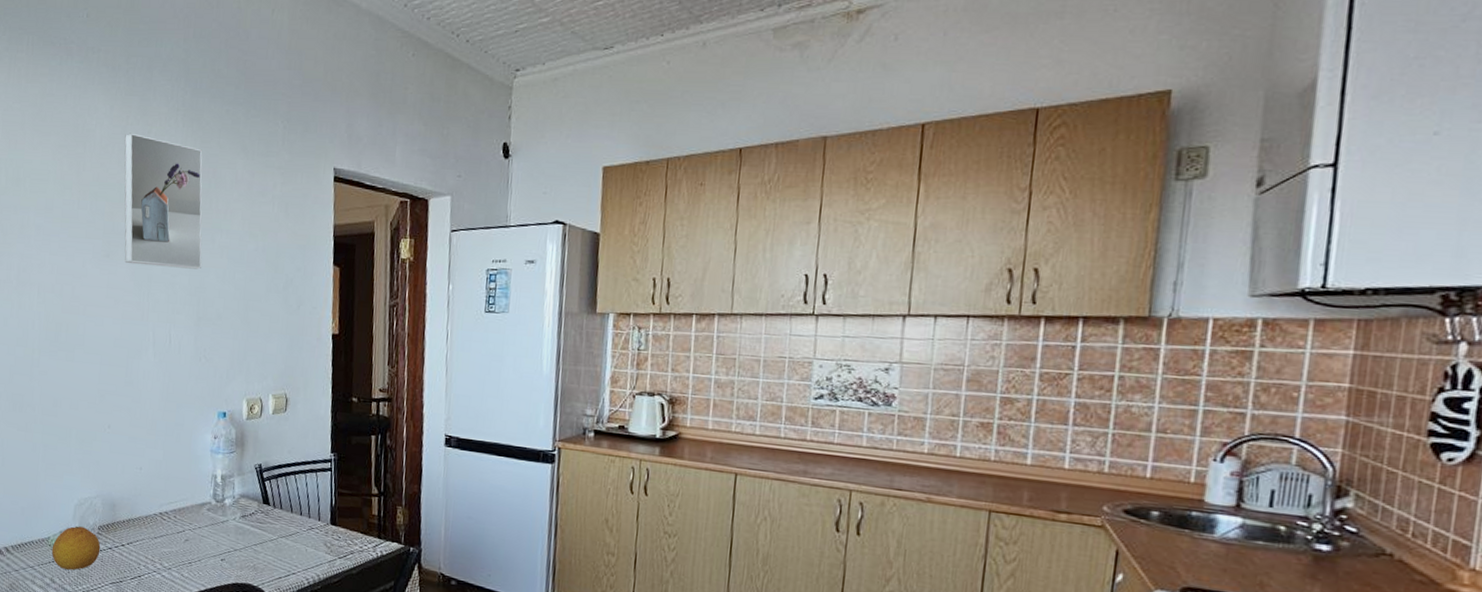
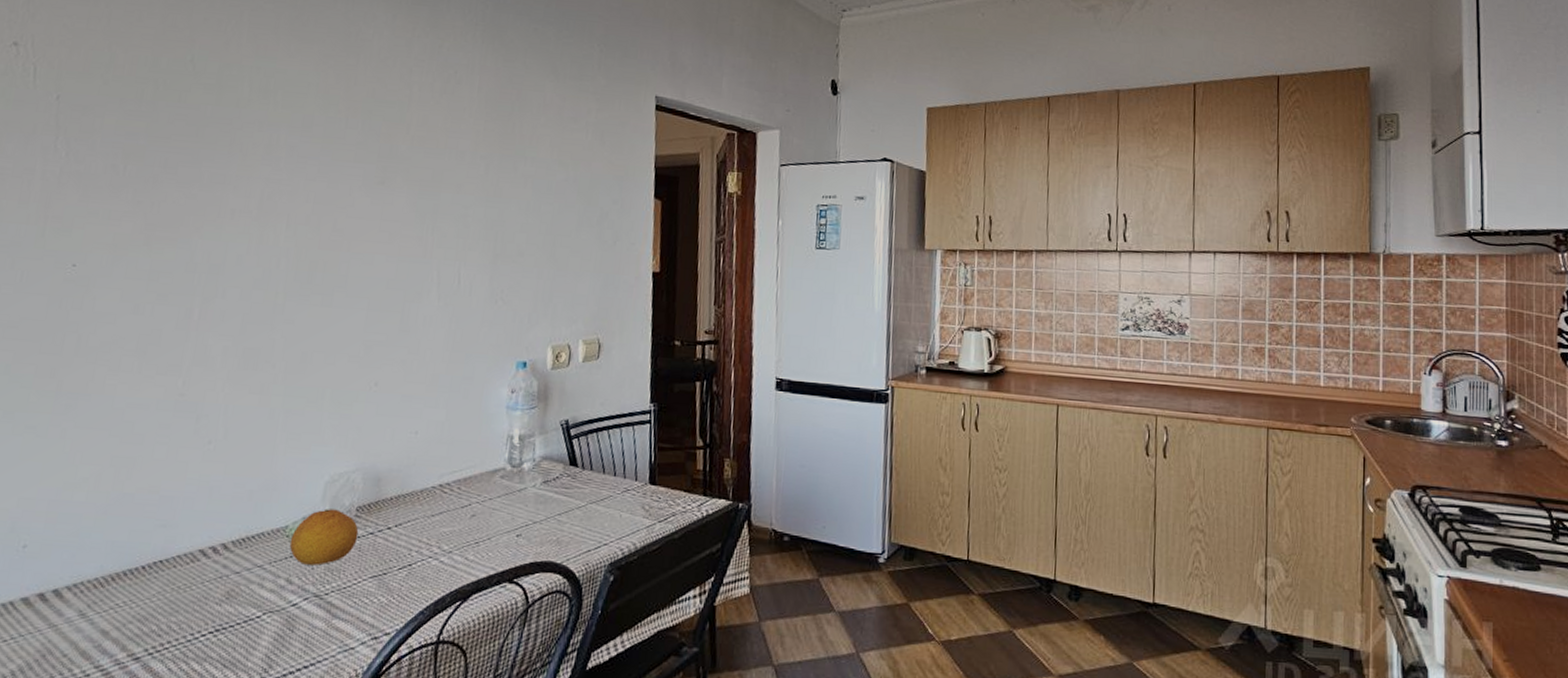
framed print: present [124,133,203,270] -> none [404,45,505,201]

